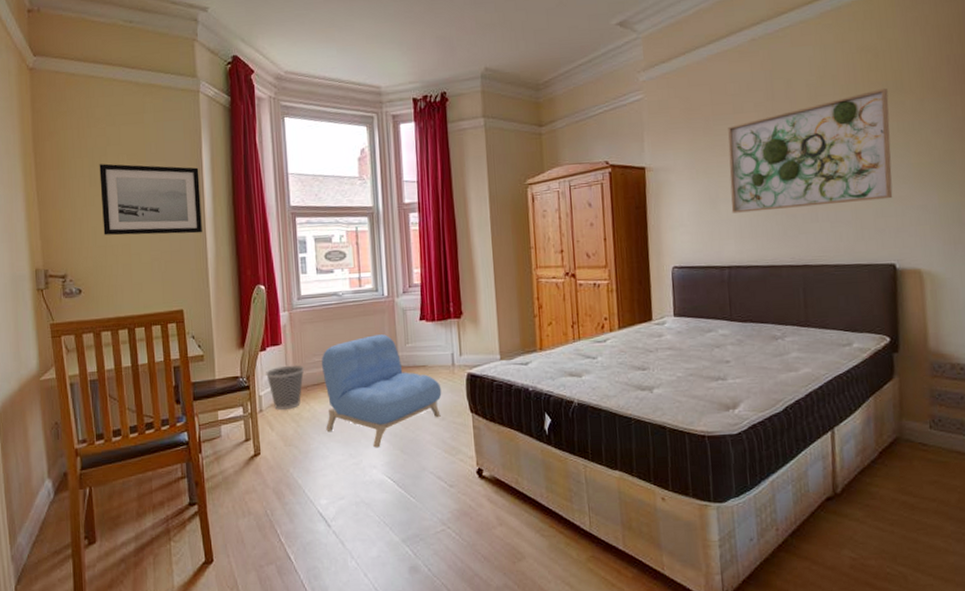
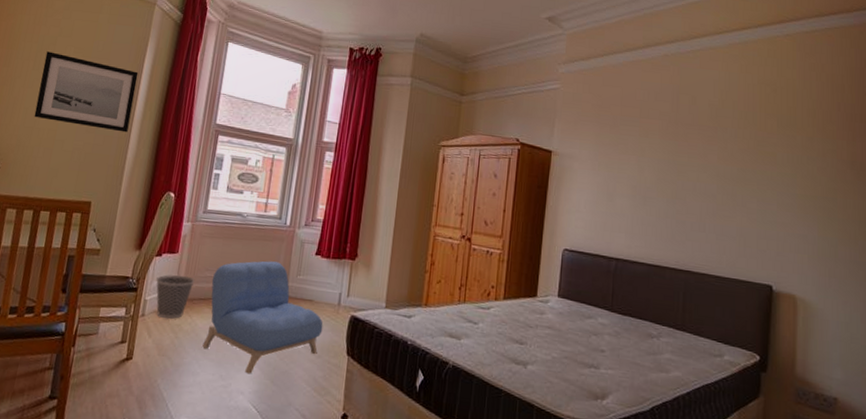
wall art: present [728,87,893,213] -> none [626,120,782,223]

